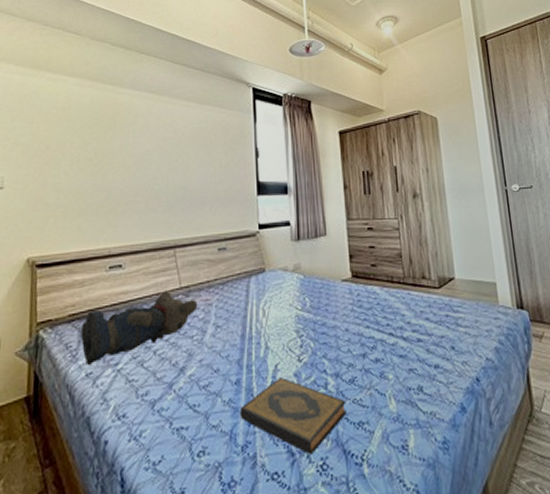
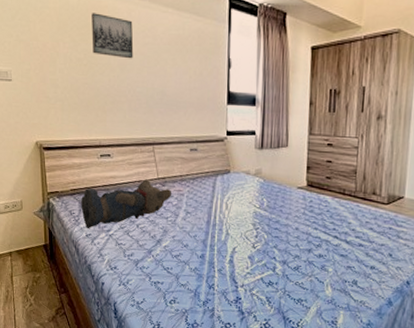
wall art: none [104,110,152,155] -> present [91,13,134,59]
hardback book: present [239,377,347,455] -> none [203,258,290,316]

